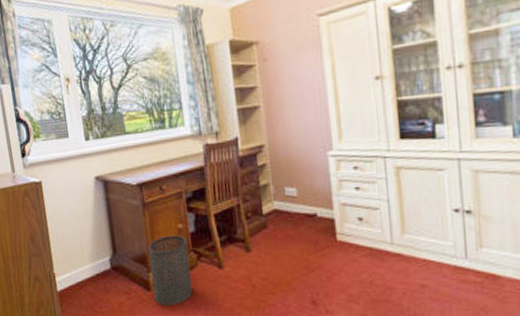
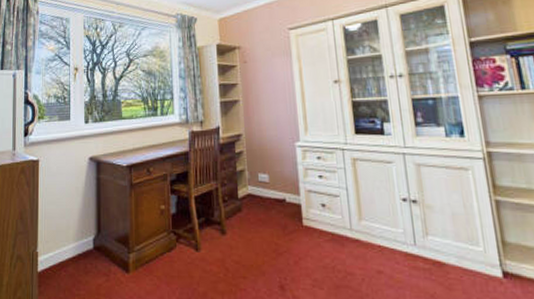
trash can: present [148,236,193,305] -> none [131,217,170,289]

